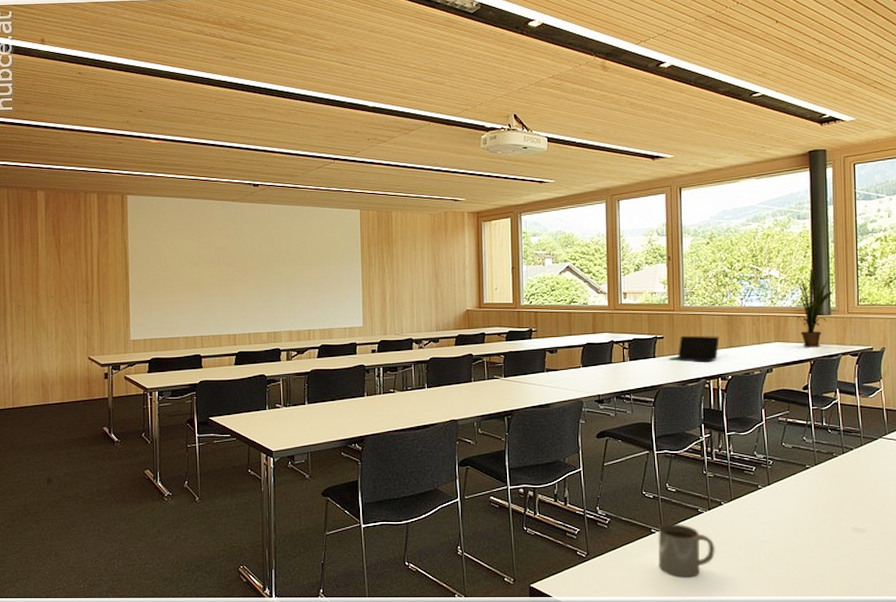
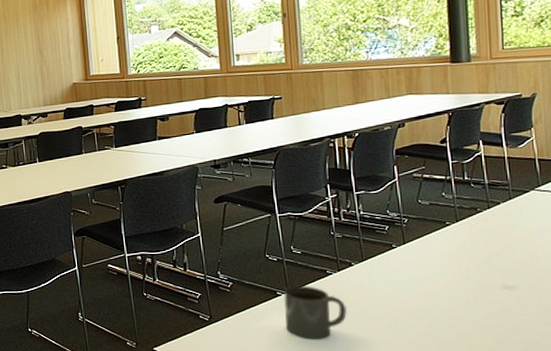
laptop: present [670,335,720,363] -> none [289,92,344,122]
house plant: present [784,269,833,348] -> none [415,13,473,99]

